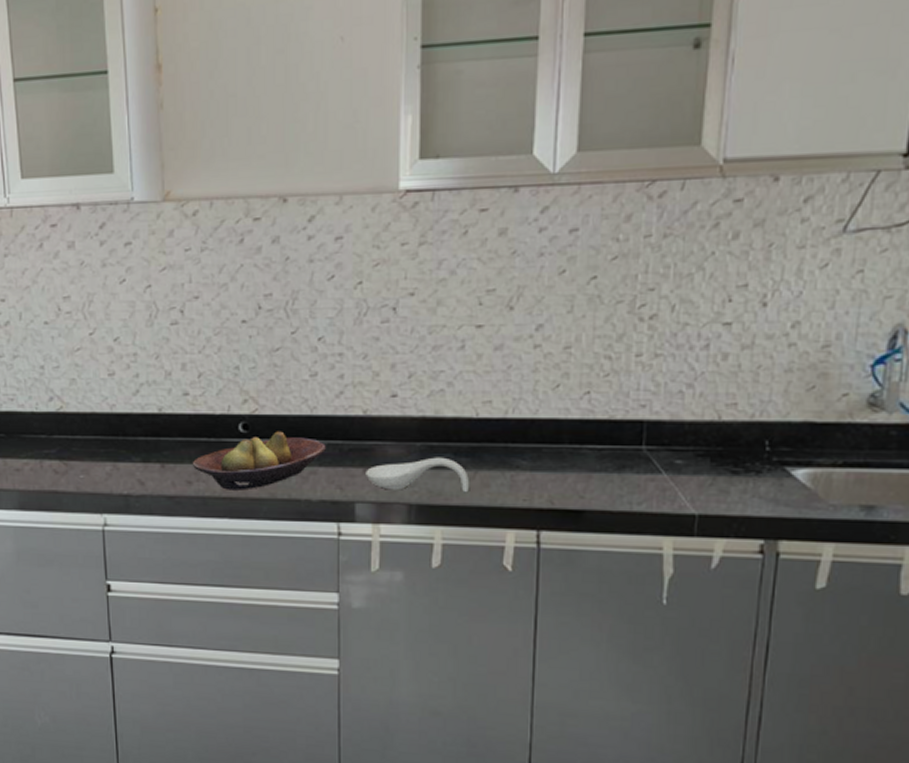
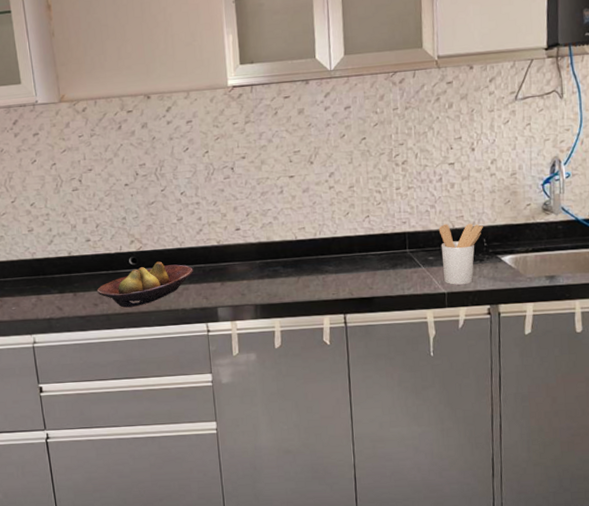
spoon rest: present [366,457,469,493] -> none [223,269,295,296]
utensil holder: none [695,413,767,505] -> present [438,223,483,285]

